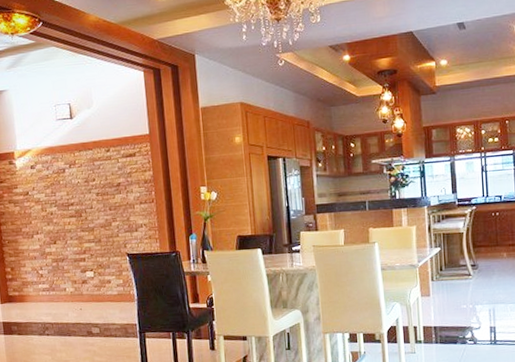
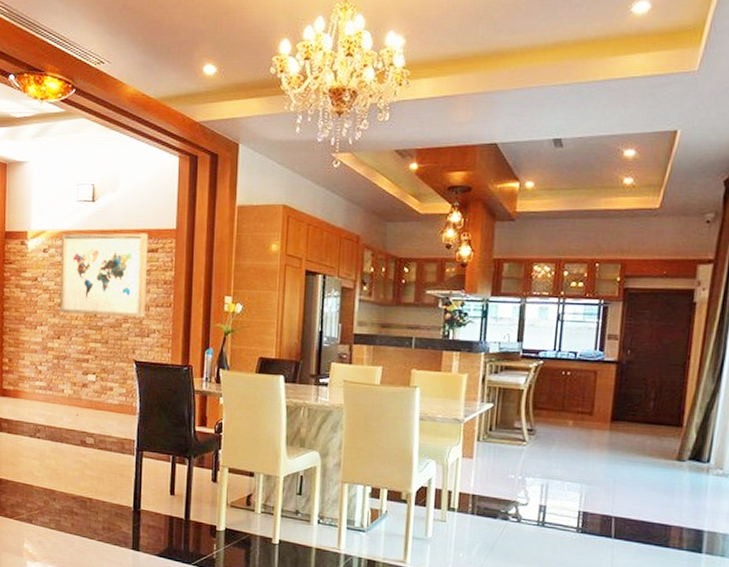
wall art: none [45,140,132,221] -> present [59,232,149,317]

